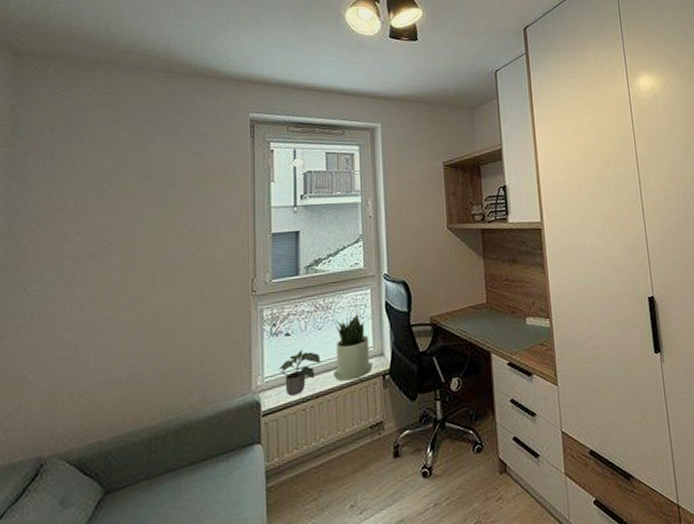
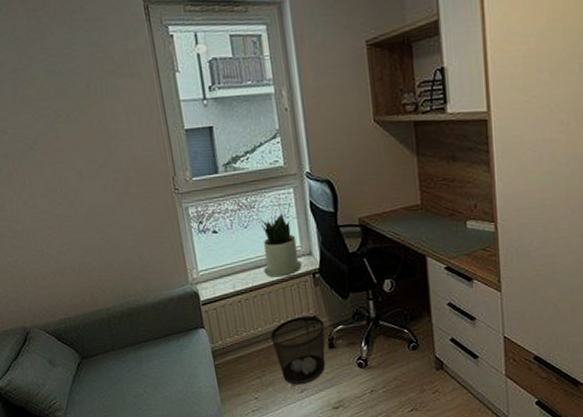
potted plant: present [278,350,321,395] -> none [210,247,250,288]
waste bin: none [332,421,391,505] -> present [270,315,325,385]

